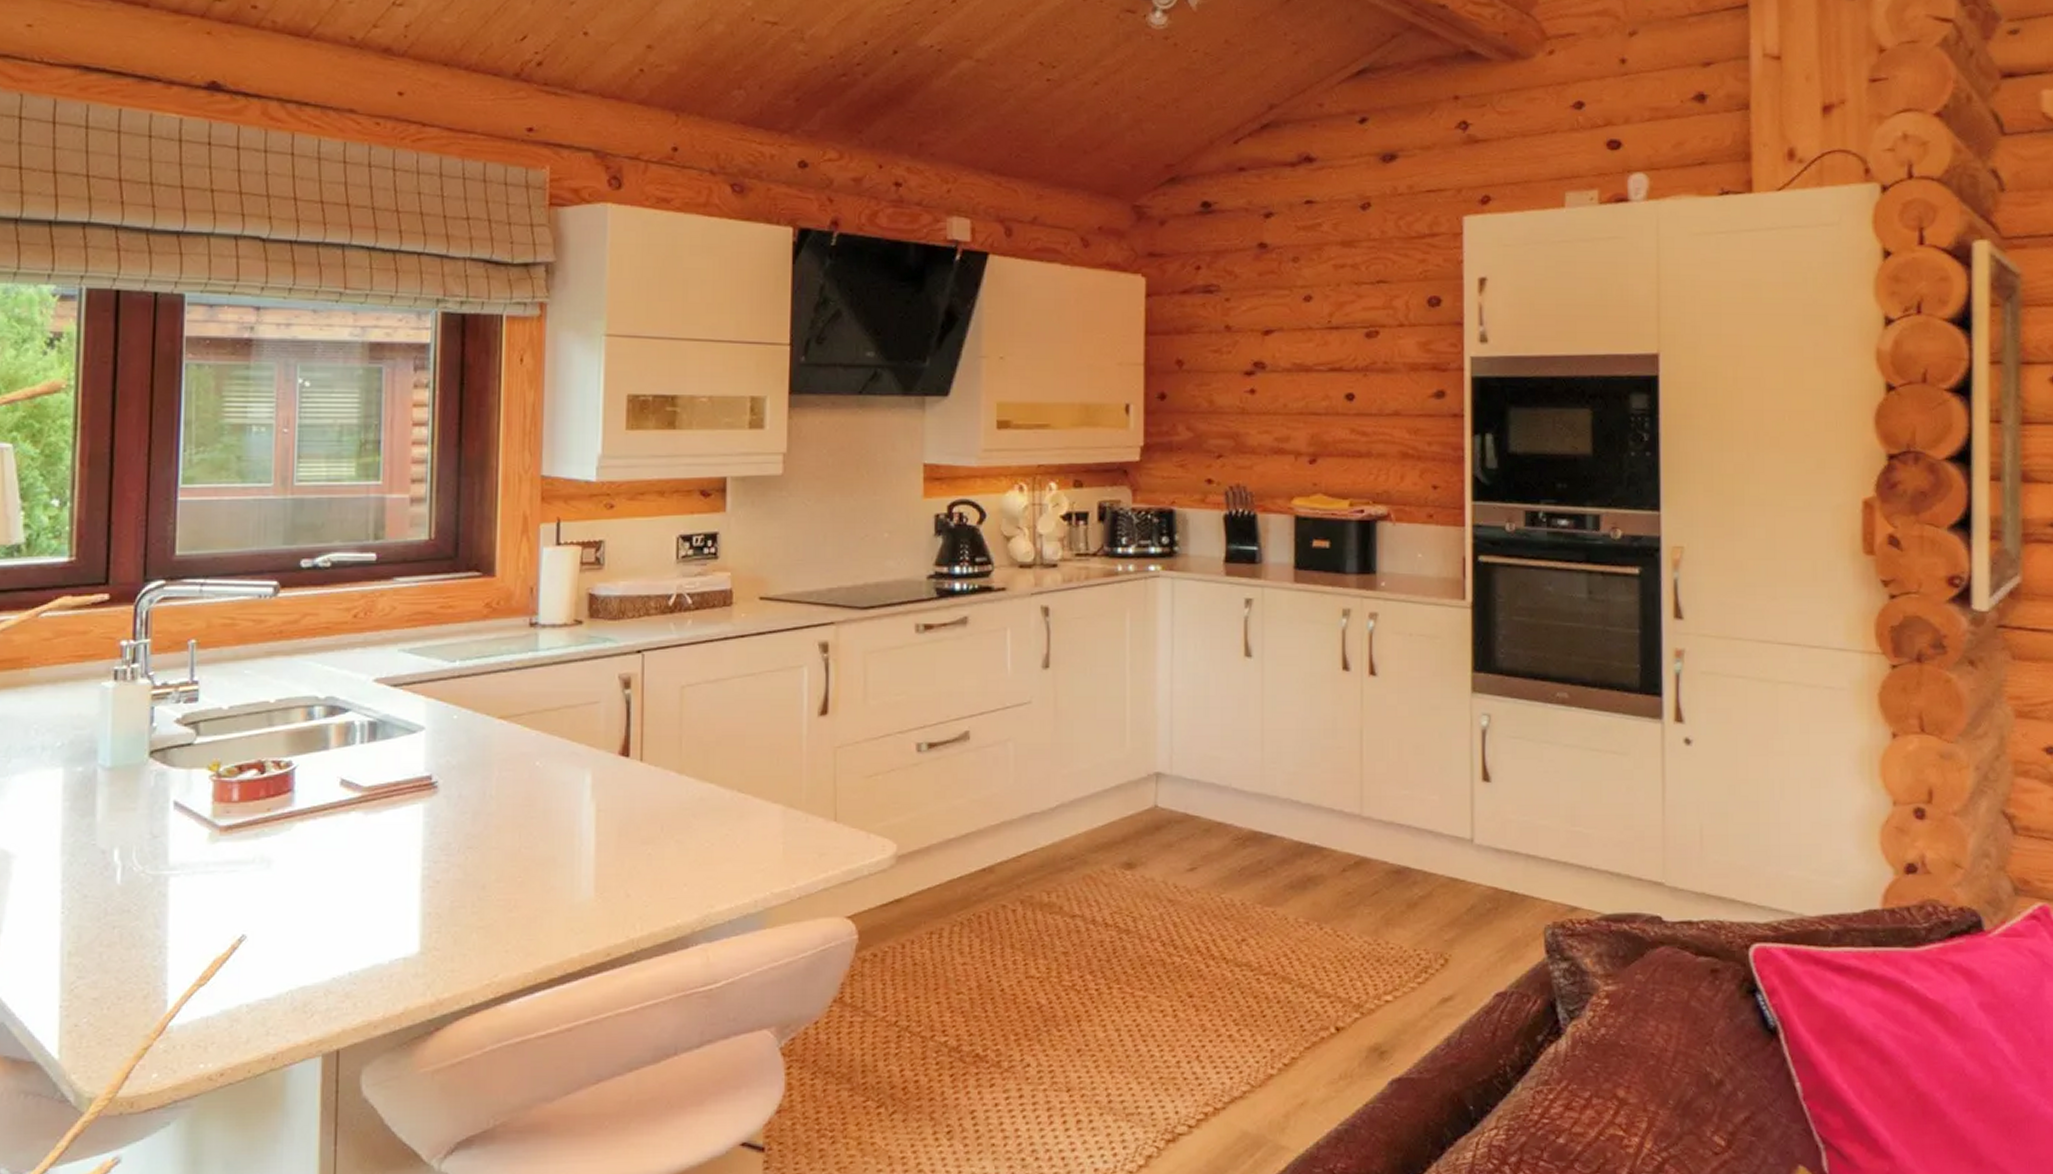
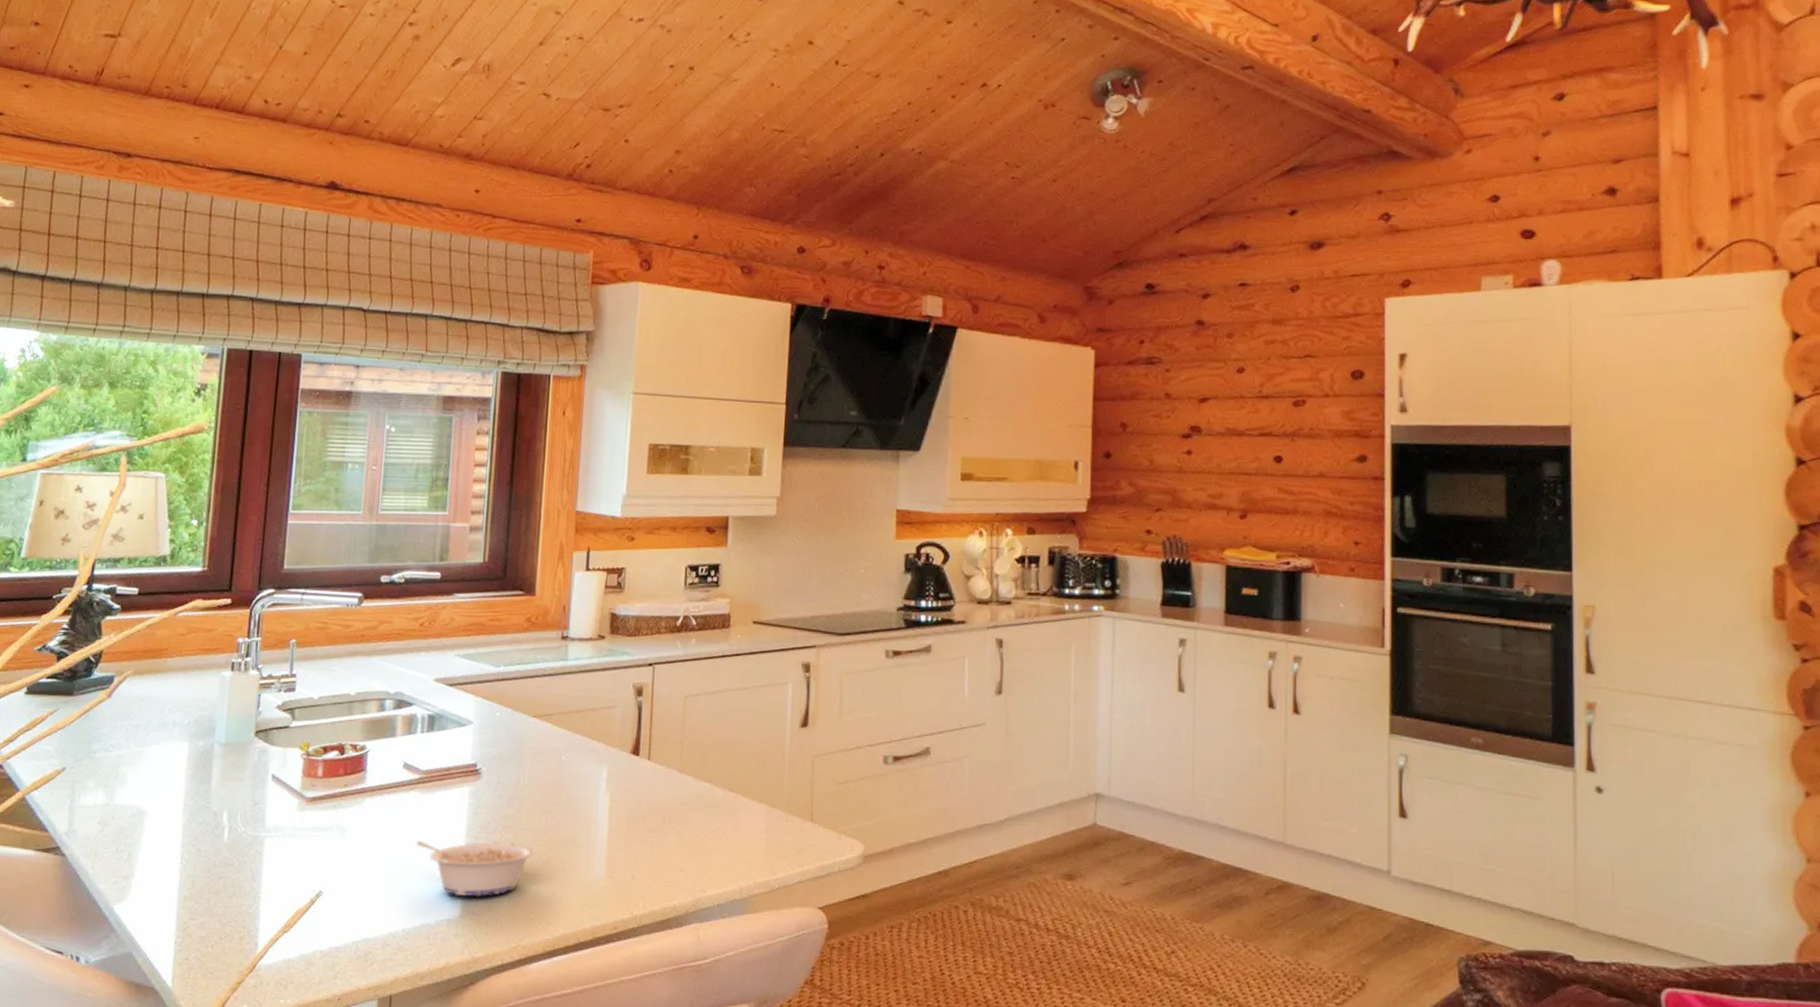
legume: none [361,865,507,931] -> present [416,841,535,897]

